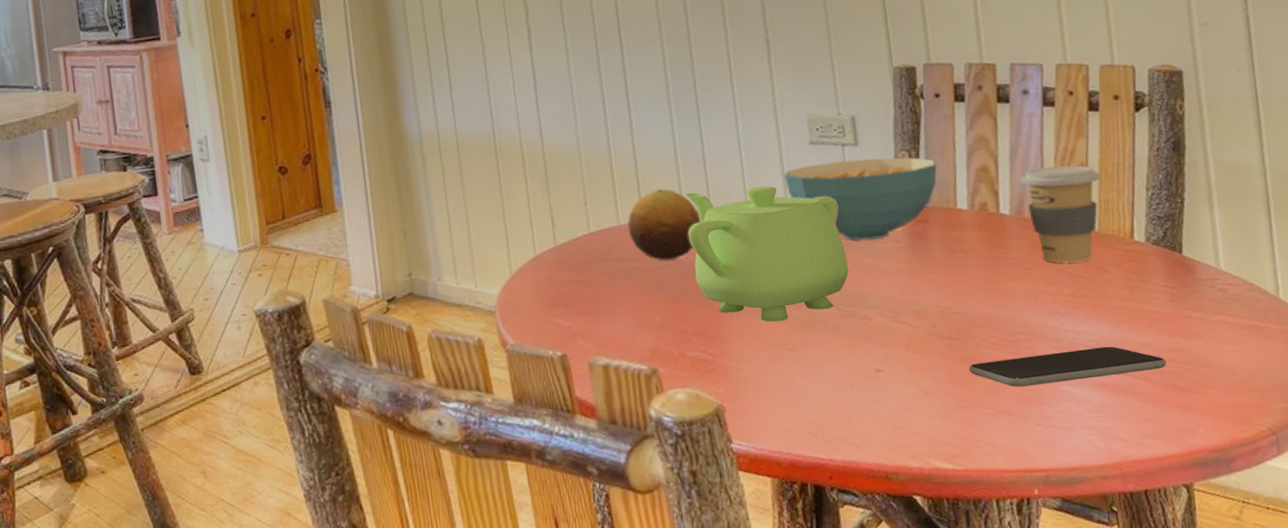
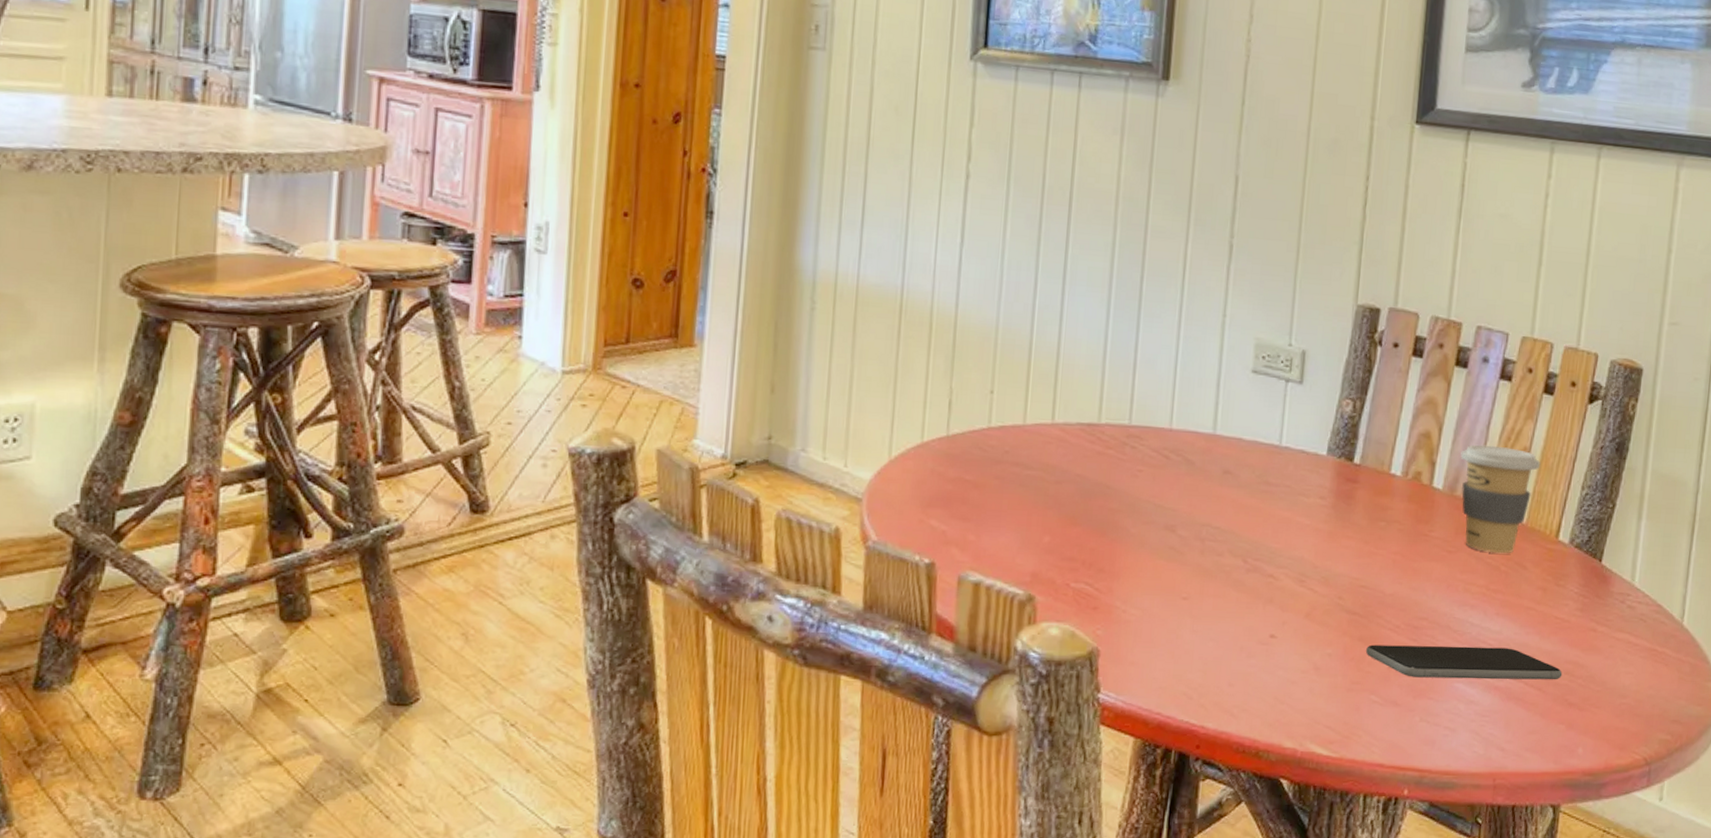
fruit: present [627,188,701,262] -> none [1034,391,1117,476]
teapot: present [685,186,849,322] -> none [1097,401,1267,565]
cereal bowl: present [784,157,937,241] -> none [1217,395,1380,493]

